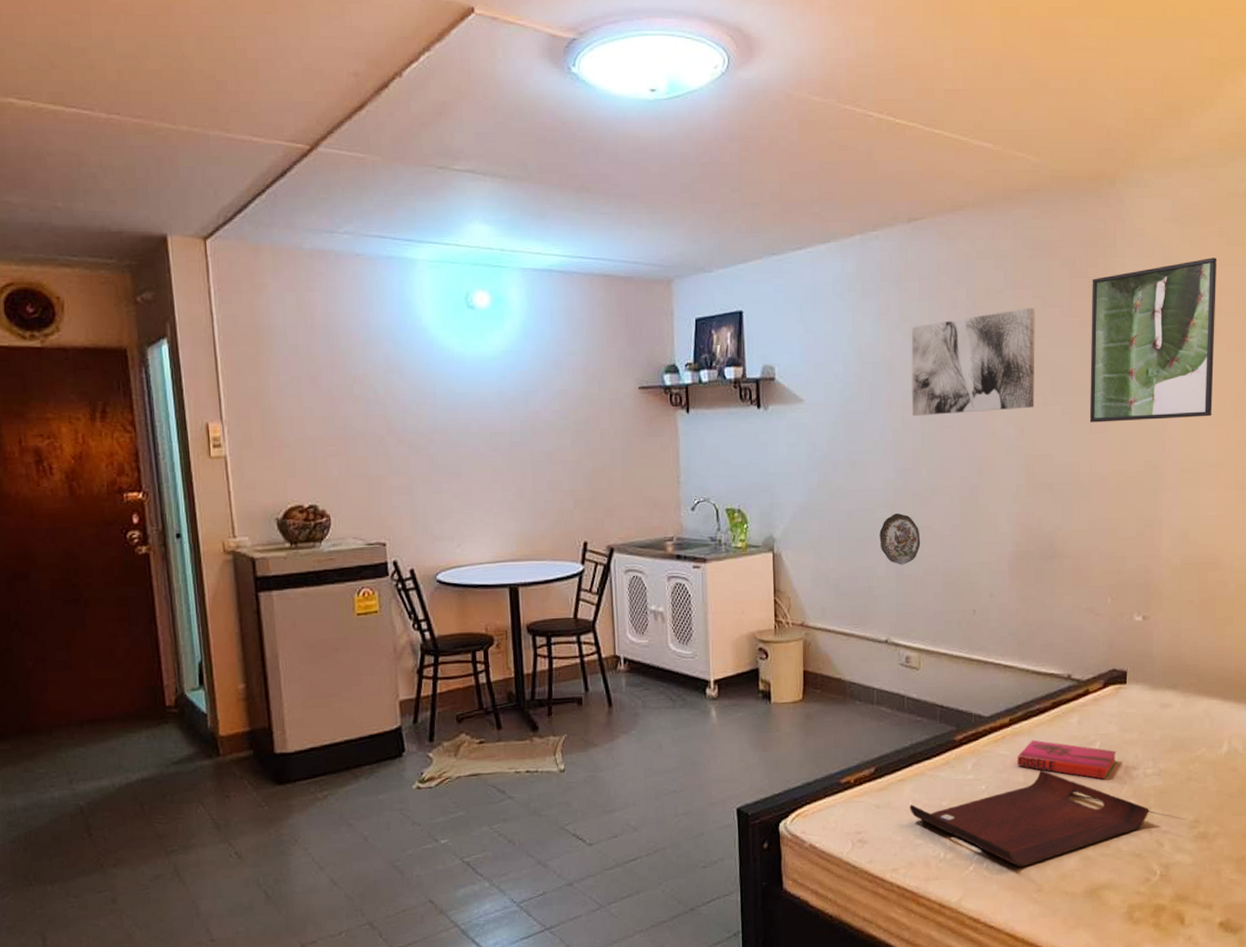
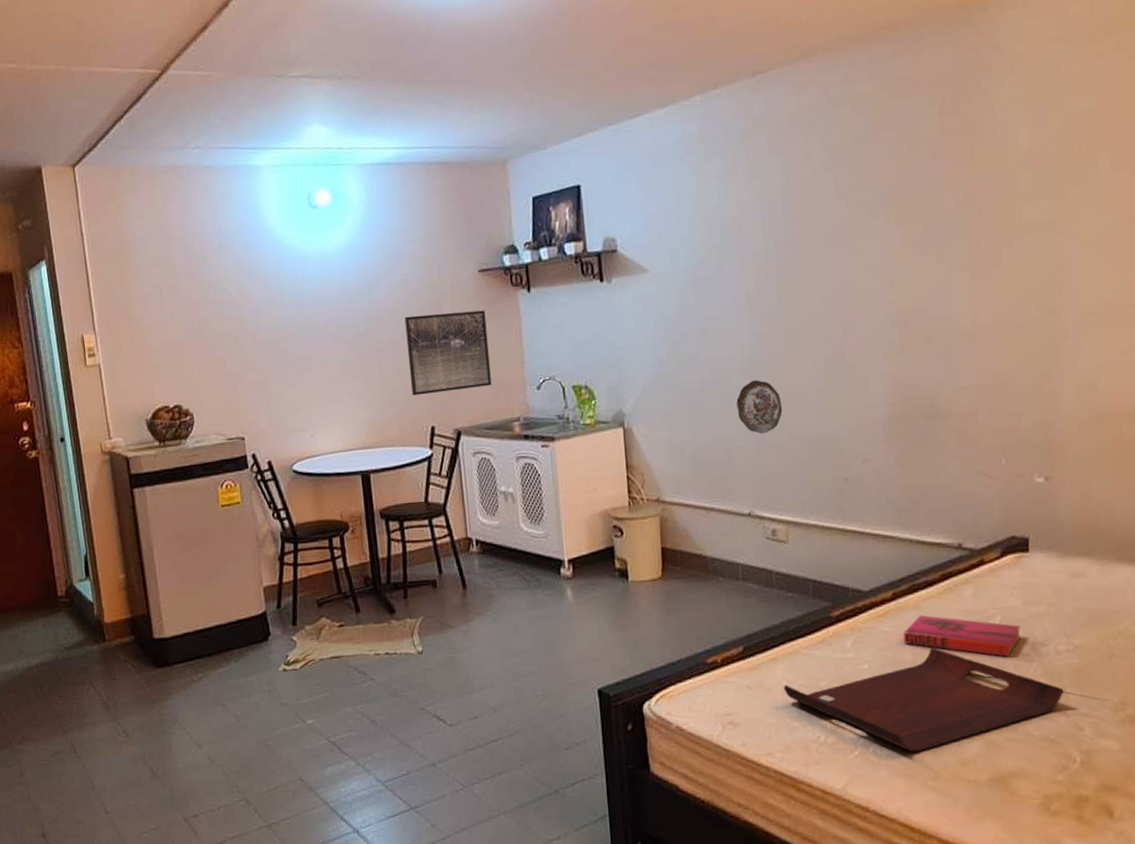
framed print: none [561,427,647,510] -> present [404,310,492,396]
wall art: present [911,307,1035,416] -> none [761,151,905,277]
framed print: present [1089,257,1216,423] -> none [965,75,1119,270]

